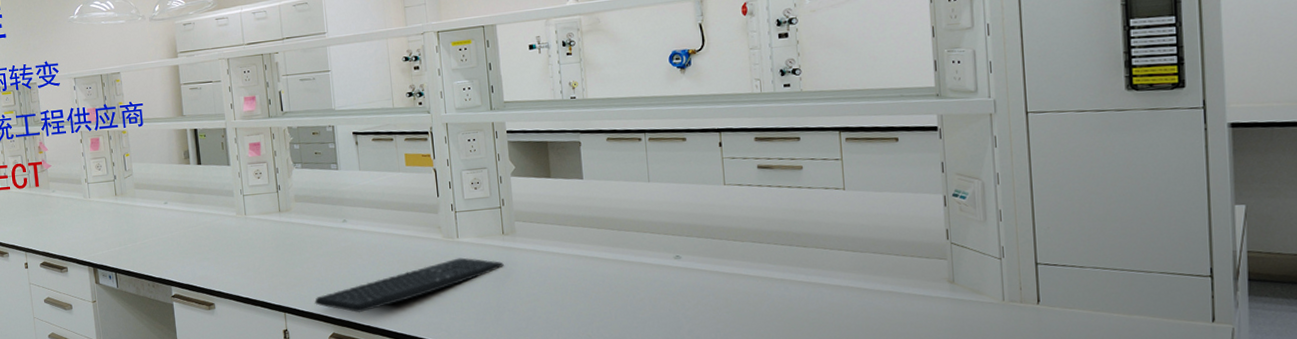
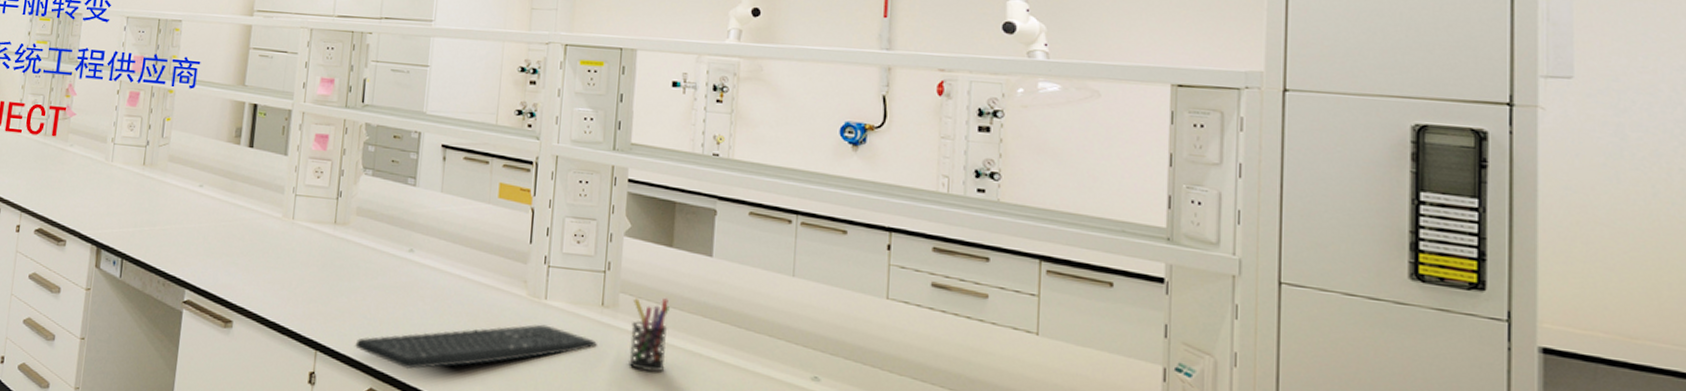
pen holder: none [527,217,560,278] -> present [629,297,670,372]

